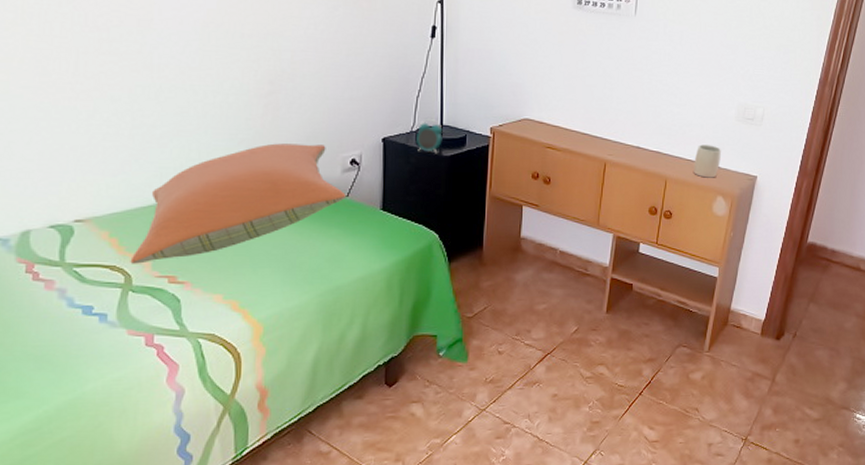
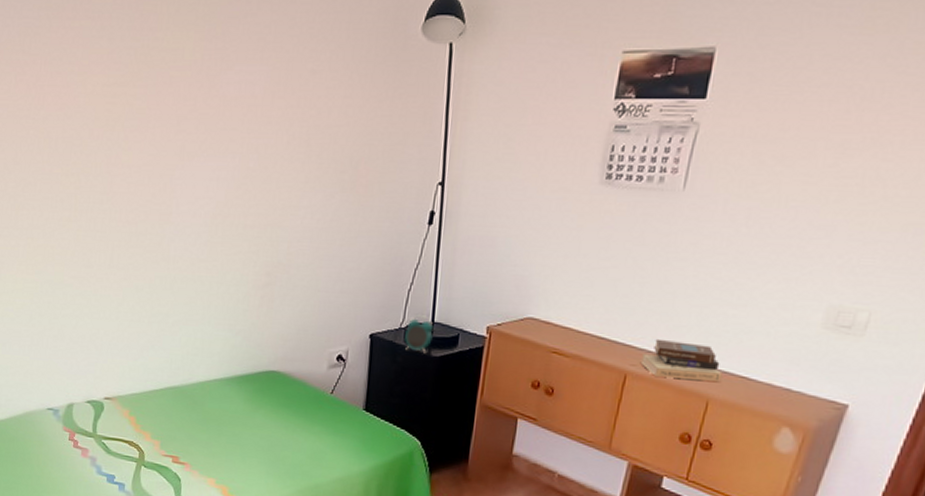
pillow: present [130,143,346,264] -> none [144,335,330,442]
books: none [615,132,674,165] -> present [640,338,723,383]
mug: present [693,144,721,178] -> none [748,358,794,403]

